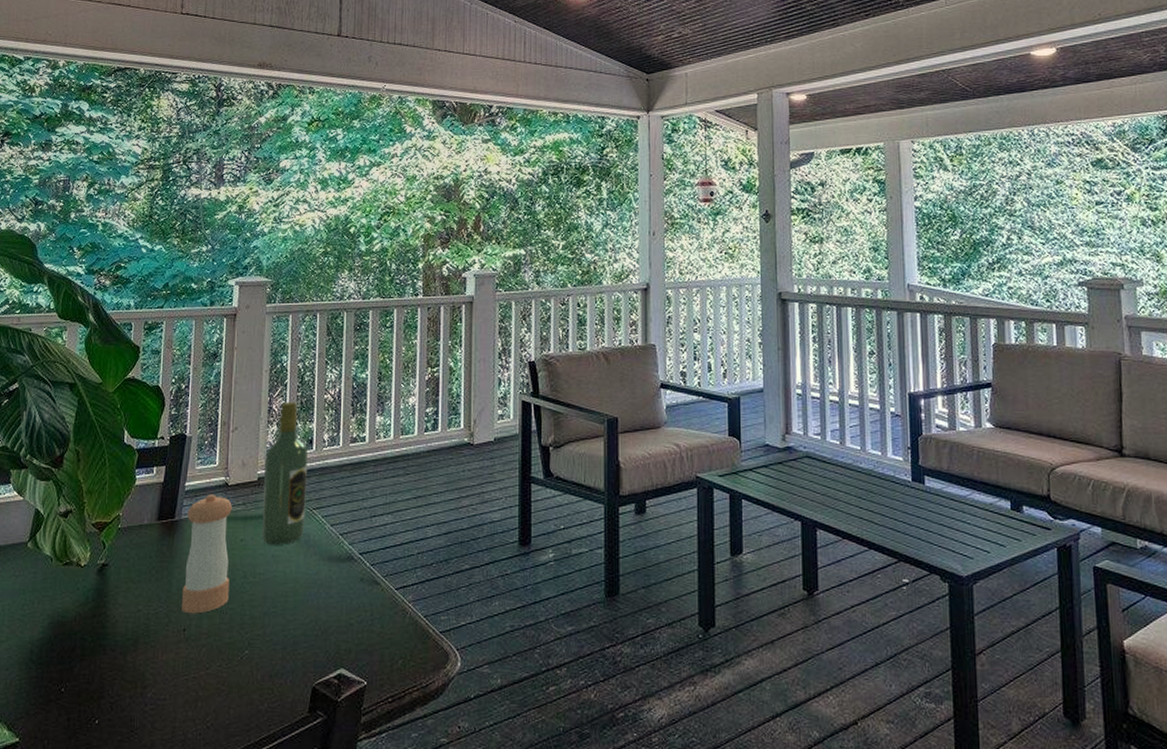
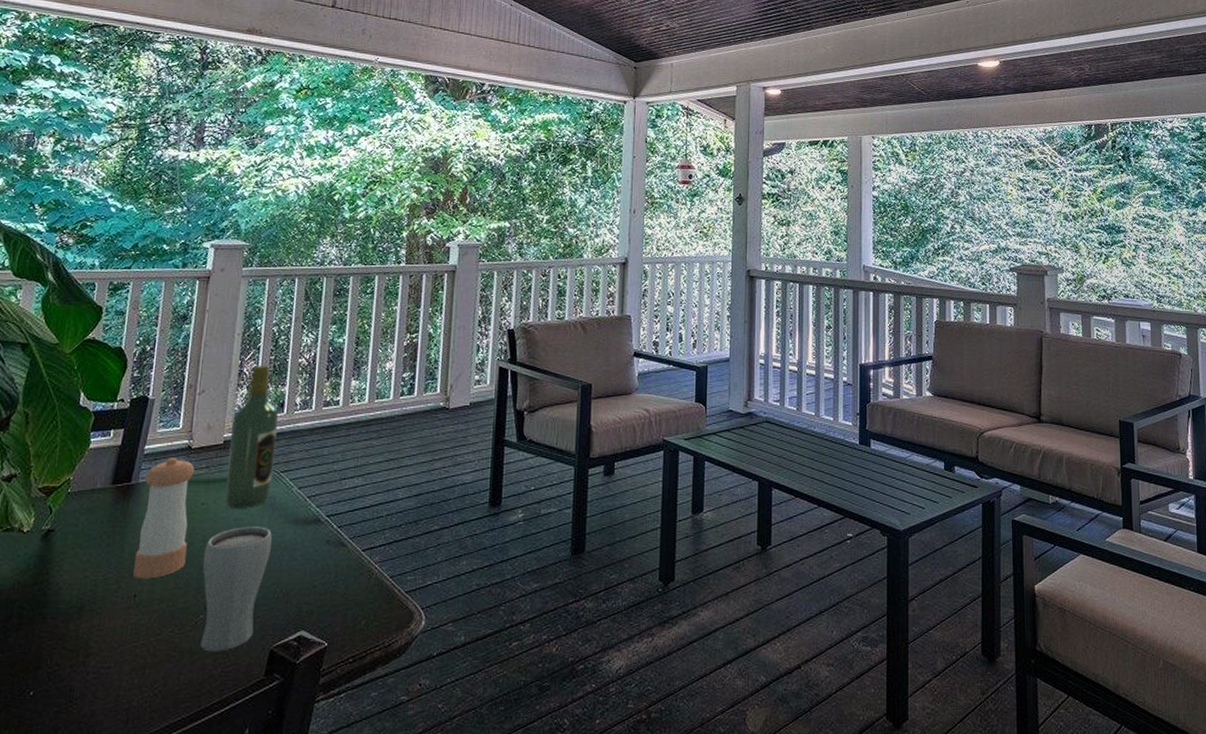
drinking glass: none [244,563,308,687] -> present [200,527,272,652]

